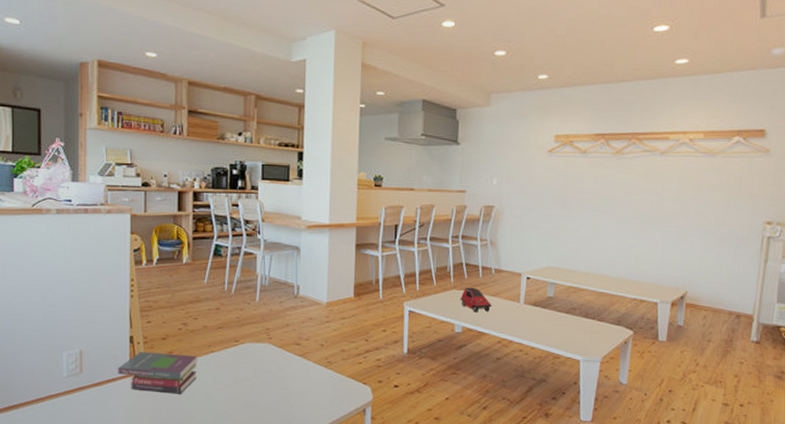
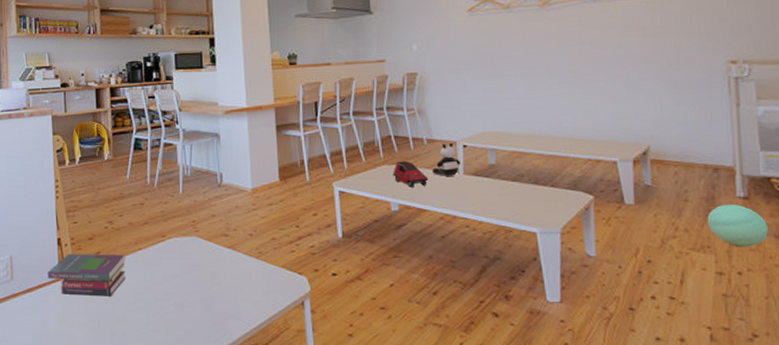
stuffed animal: none [495,274,523,305] -> present [431,143,462,177]
ball: none [723,346,771,384] -> present [707,204,768,247]

